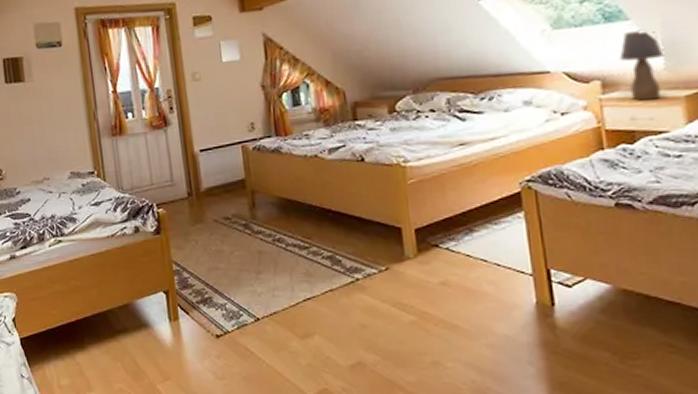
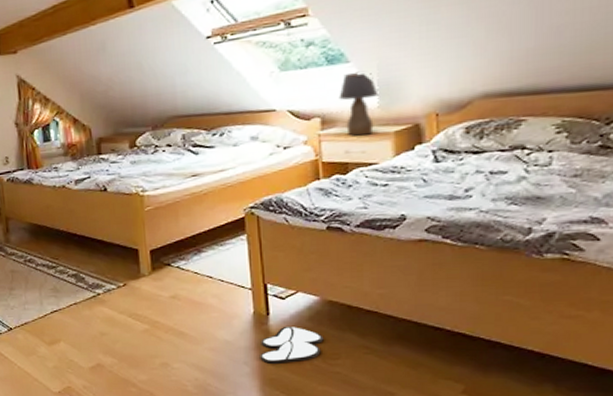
slippers: none [546,318,620,364] -> present [260,325,324,364]

